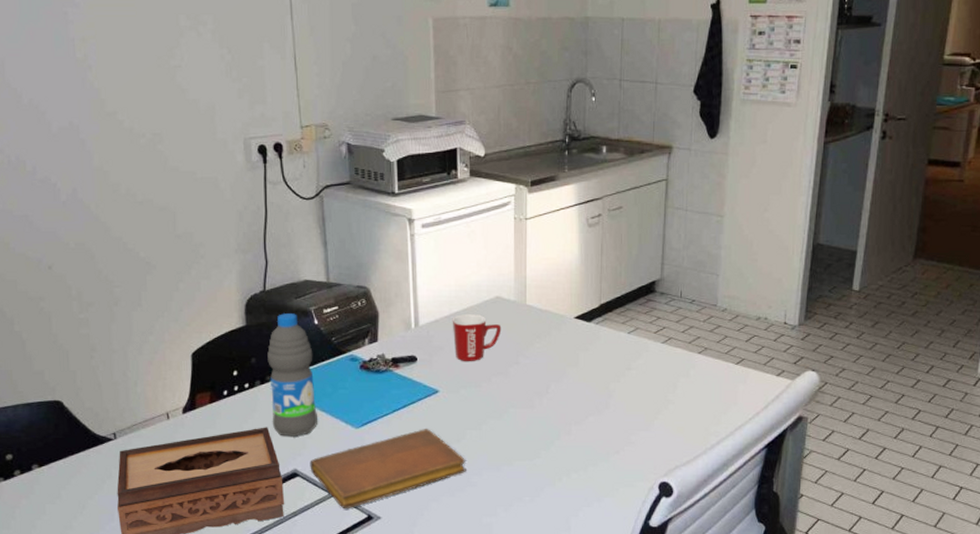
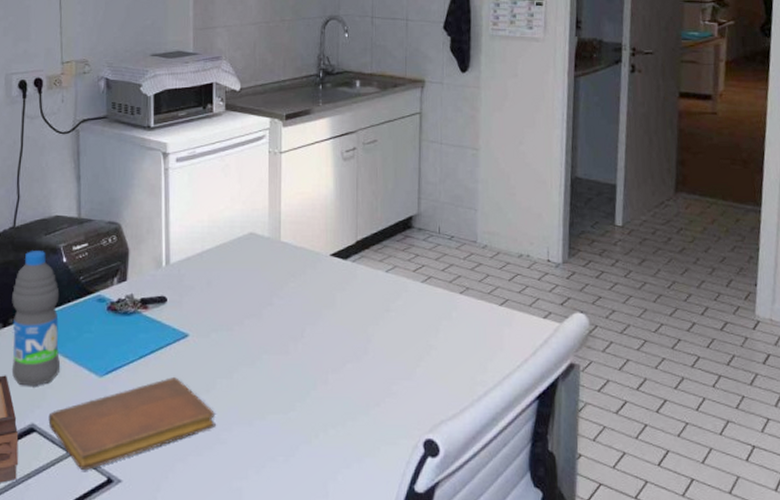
mug: present [452,314,502,361] -> none [204,252,255,302]

